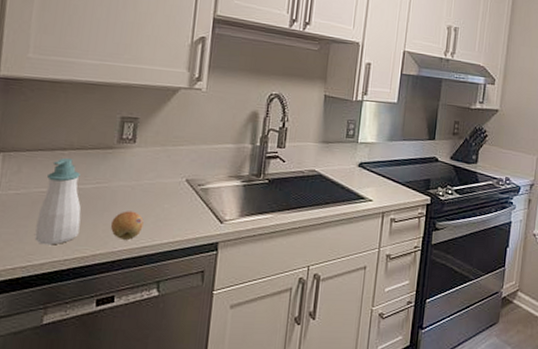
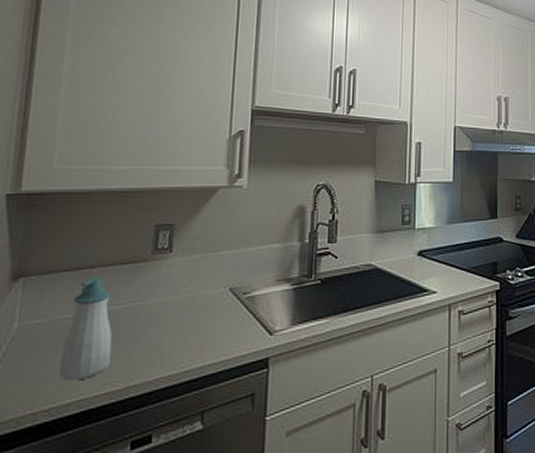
fruit: present [110,211,144,240] -> none [145,331,184,365]

